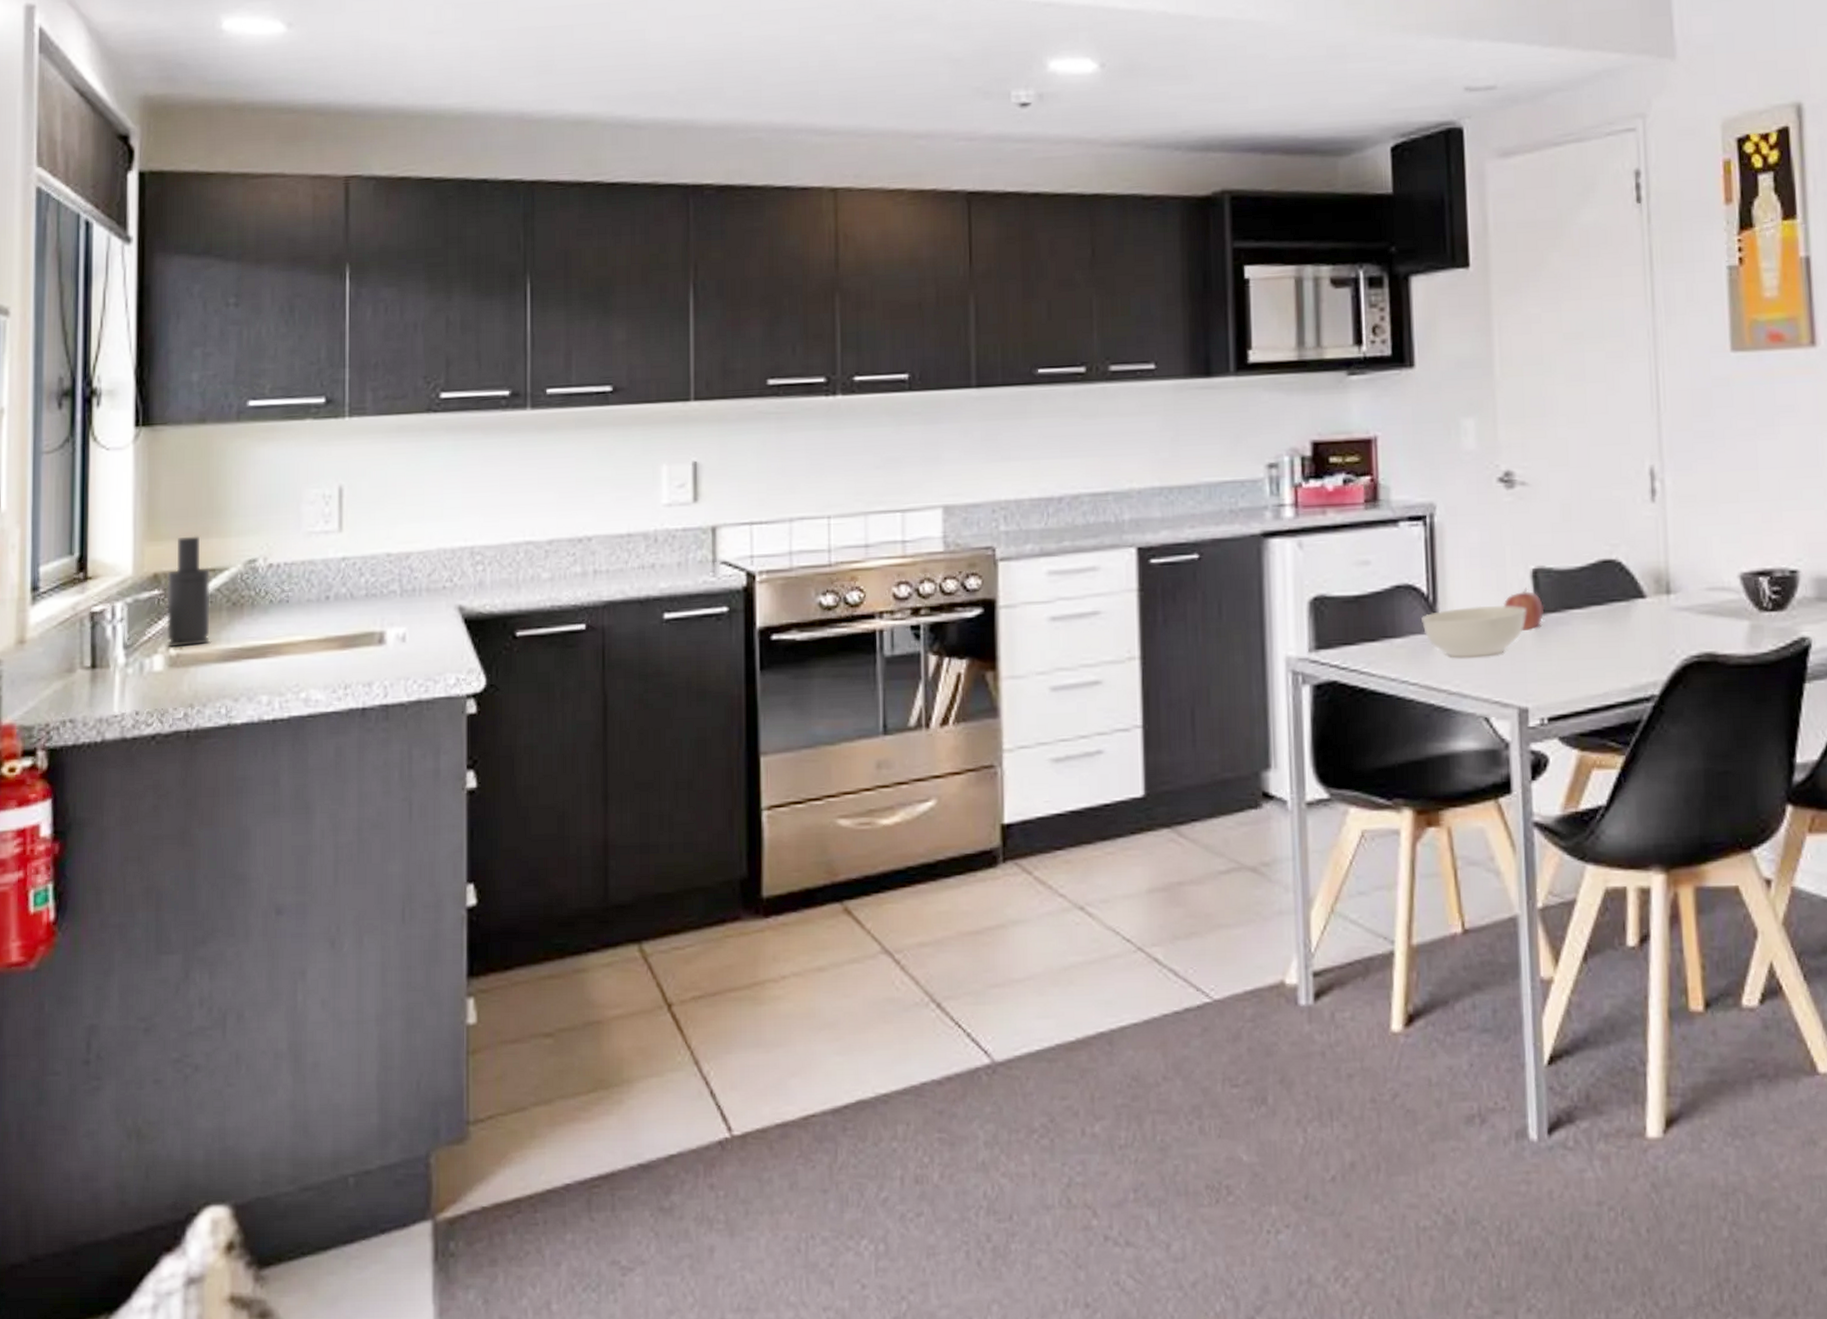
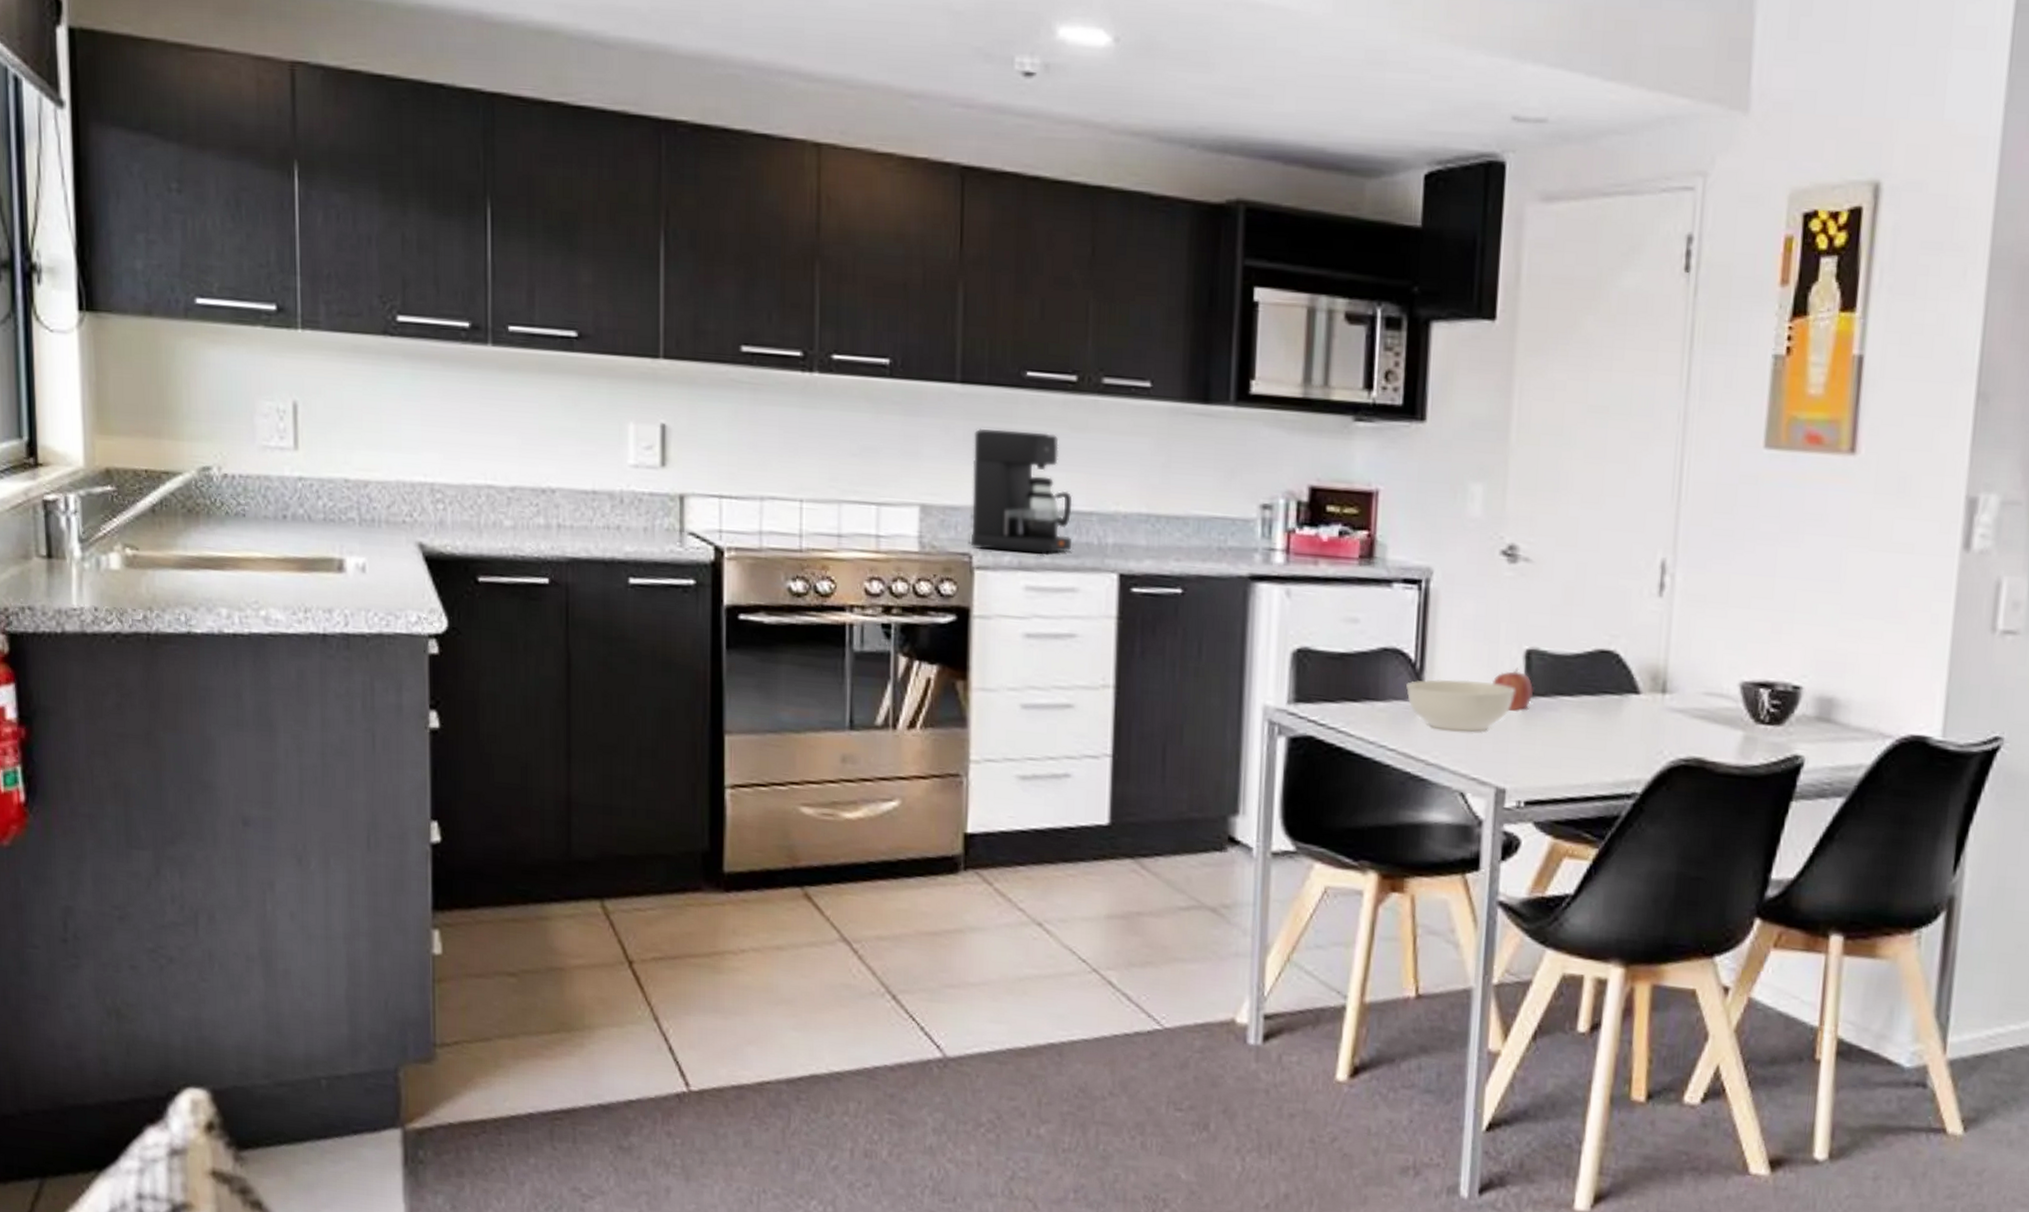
soap dispenser: present [166,536,210,647] -> none [120,434,166,549]
coffee maker: none [991,423,1089,541] -> present [970,428,1072,554]

